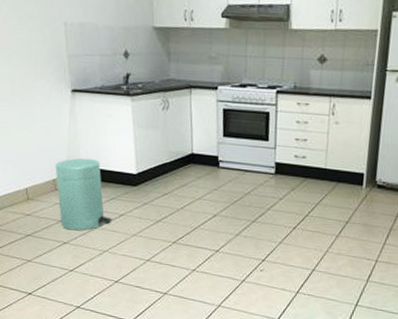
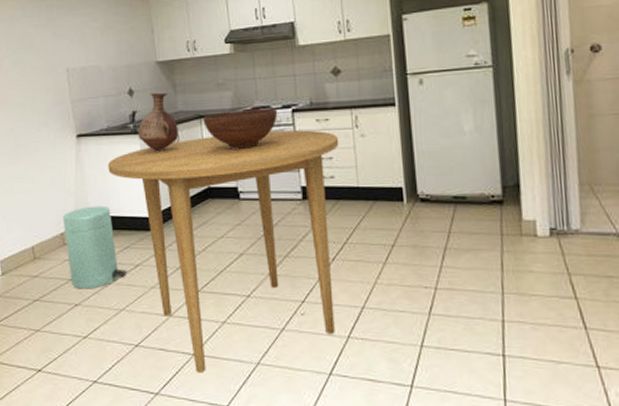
dining table: none [100,106,315,309] -> present [108,130,339,373]
vase: none [130,57,169,116] -> present [138,92,178,152]
fruit bowl: none [193,84,264,122] -> present [203,108,278,149]

